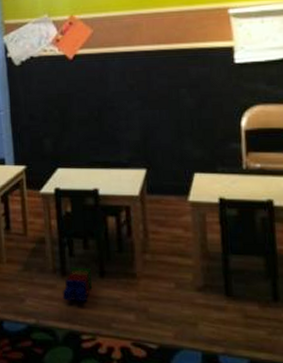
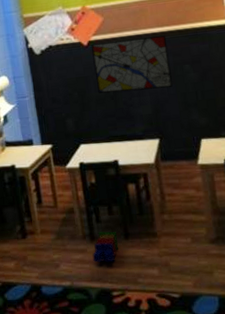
wall art: none [77,53,165,114] -> present [91,35,173,93]

